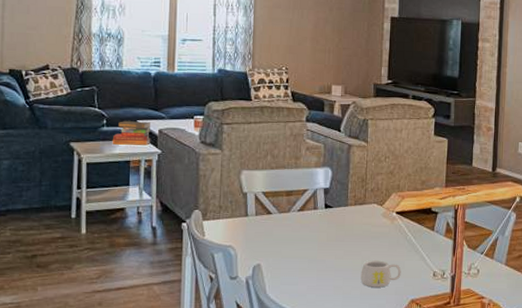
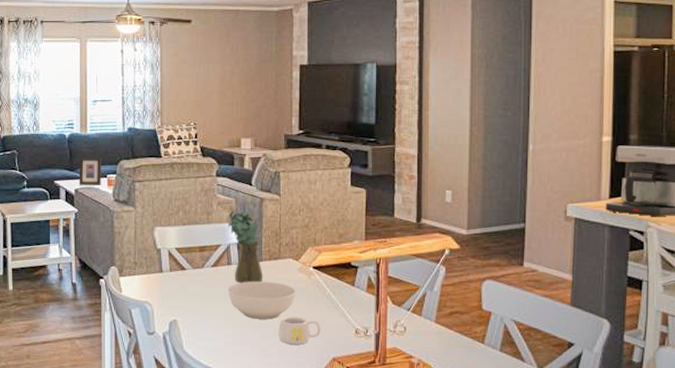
books: present [112,121,151,146] -> none [33,182,68,205]
picture frame: none [163,97,190,126] -> present [78,158,102,185]
bowl: none [312,225,379,263] -> present [227,281,295,319]
vase: none [316,152,348,229] -> present [228,207,263,284]

